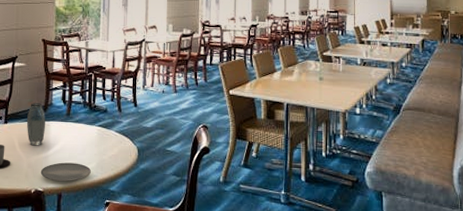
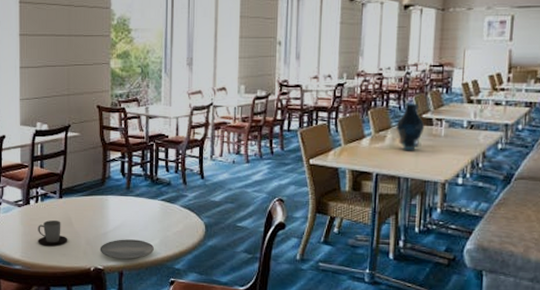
vase: present [27,103,45,146] -> none [84,176,103,222]
vase: none [303,42,326,84] -> present [397,103,425,151]

